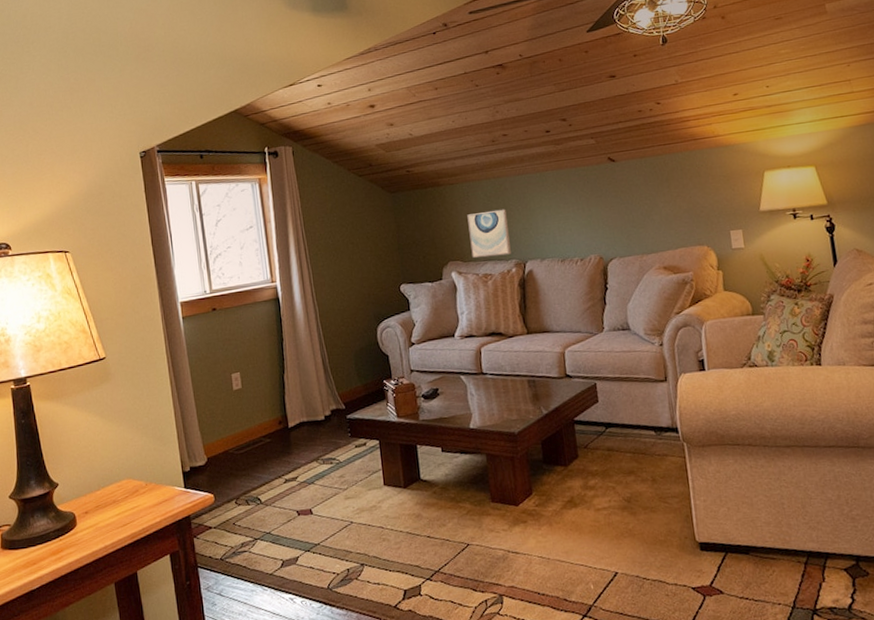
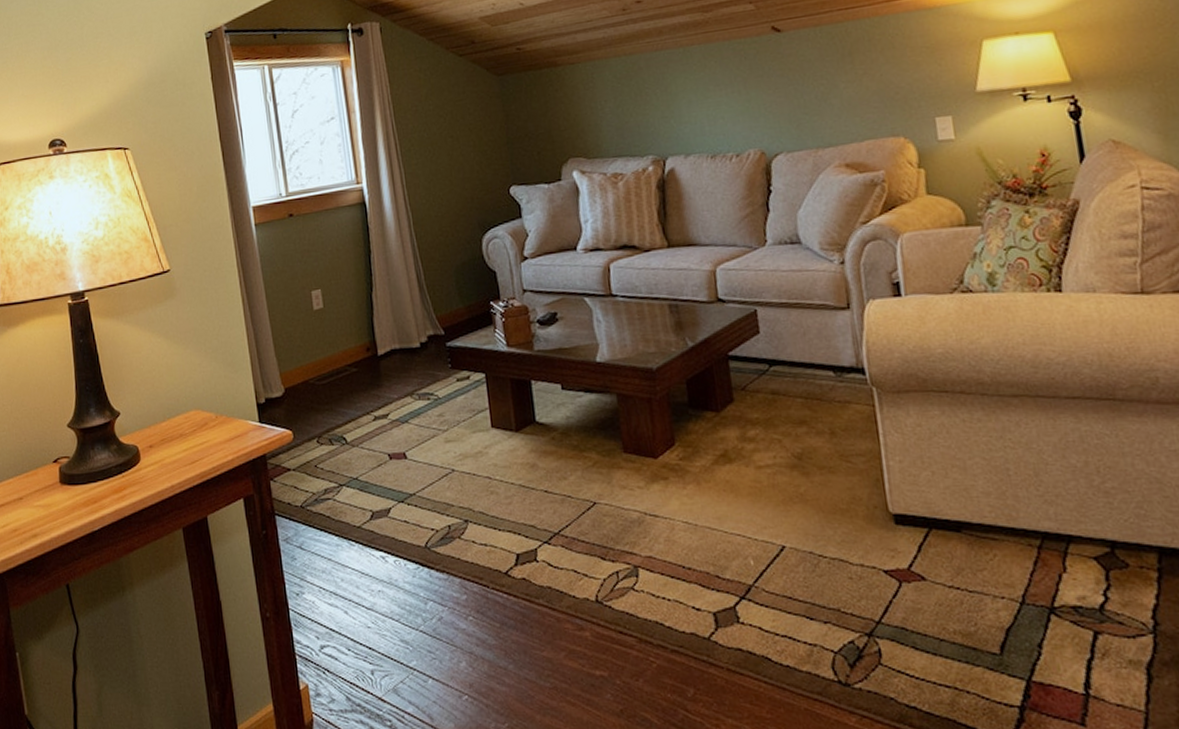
wall art: present [467,209,511,258] -> none [591,93,647,154]

